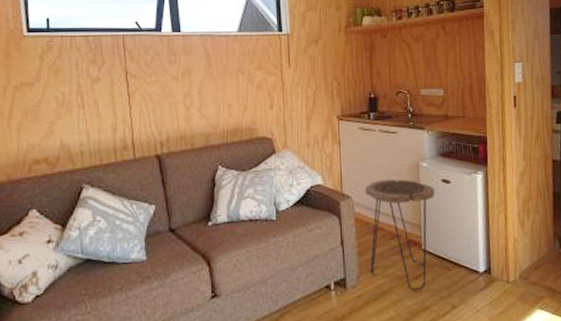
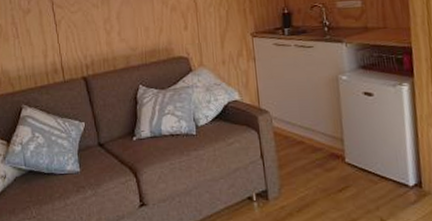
side table: present [365,179,435,291] -> none [283,93,357,204]

